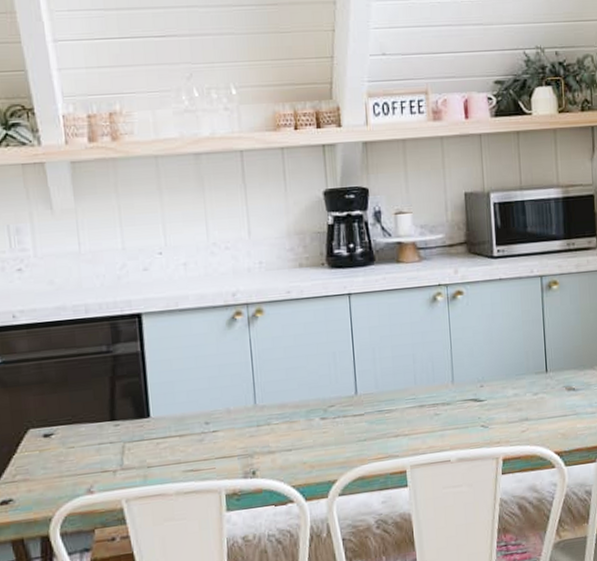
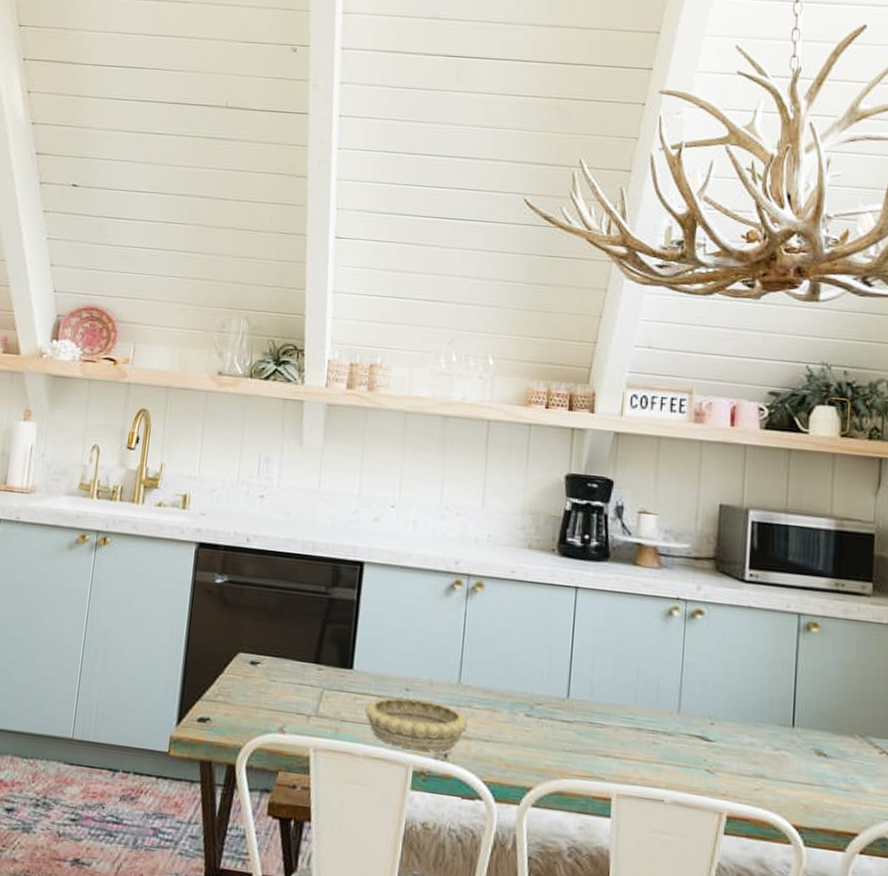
decorative bowl: none [169,428,271,477] -> present [364,697,469,752]

